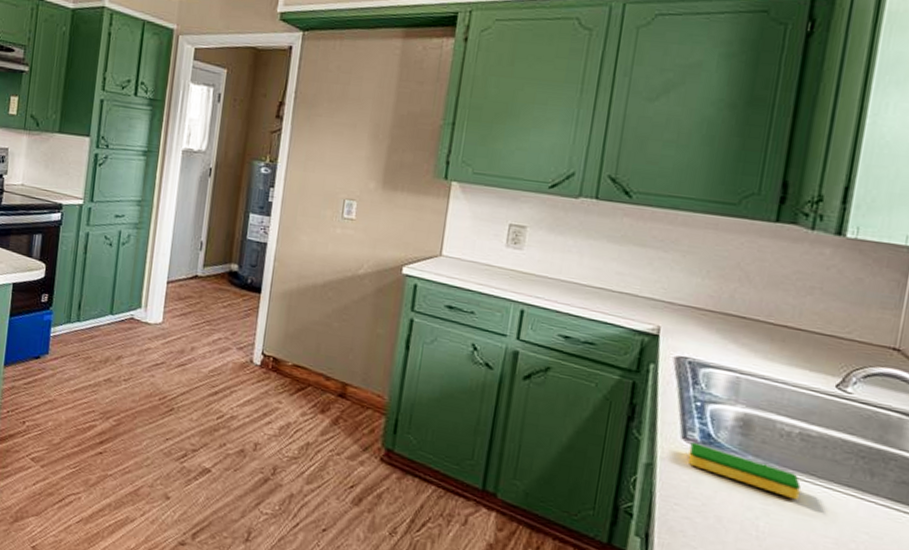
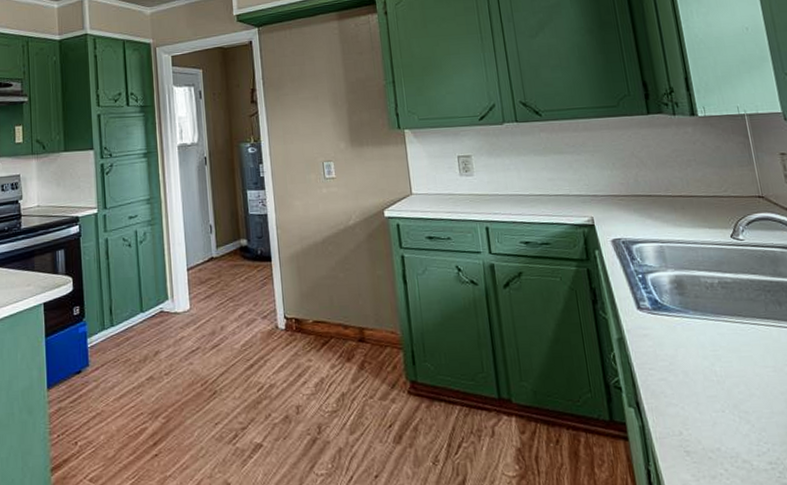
dish sponge: present [688,441,801,500] -> none [645,310,736,341]

